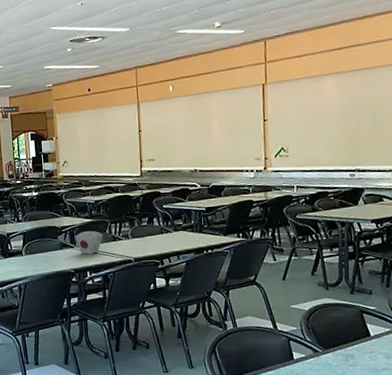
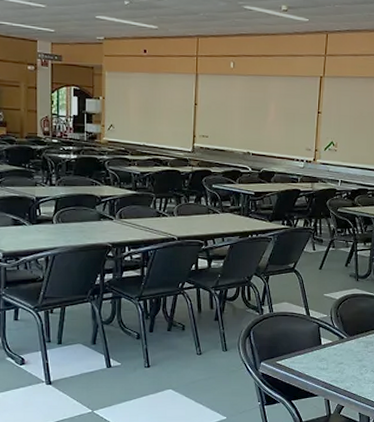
takeout container: present [74,231,105,255] -> none [115,204,149,229]

